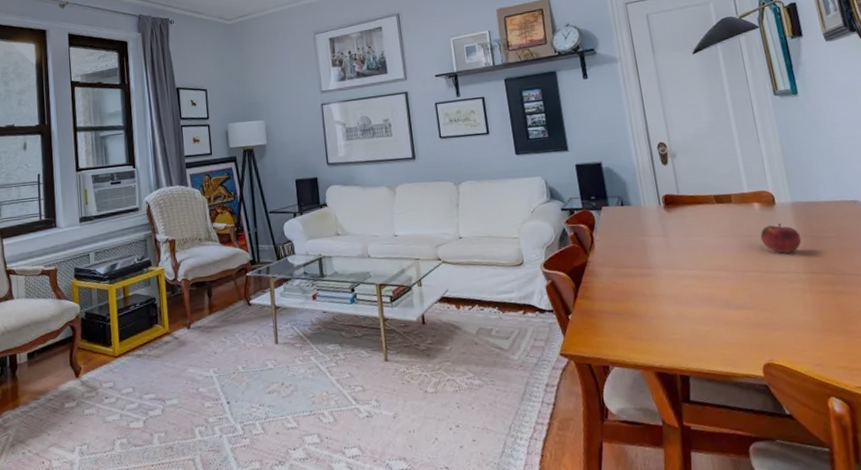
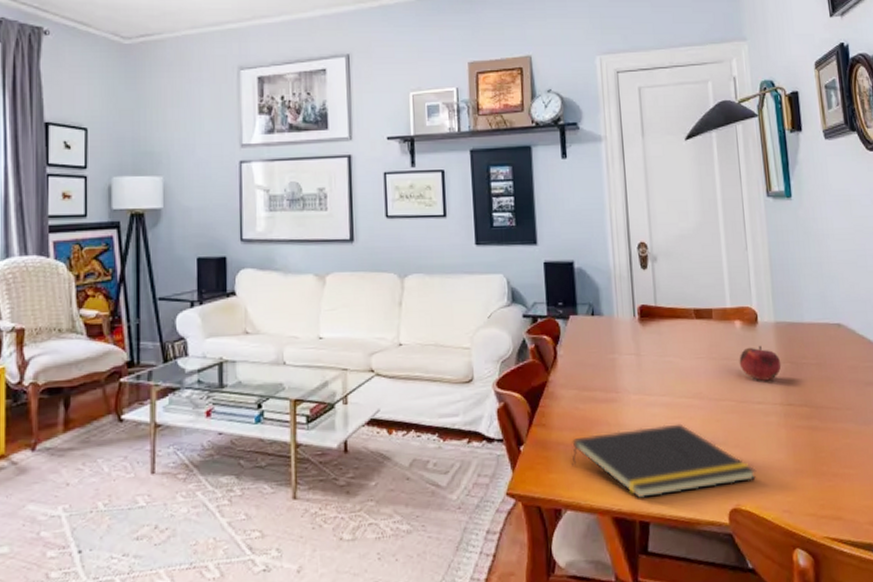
notepad: none [613,292,786,356] -> present [572,423,757,499]

